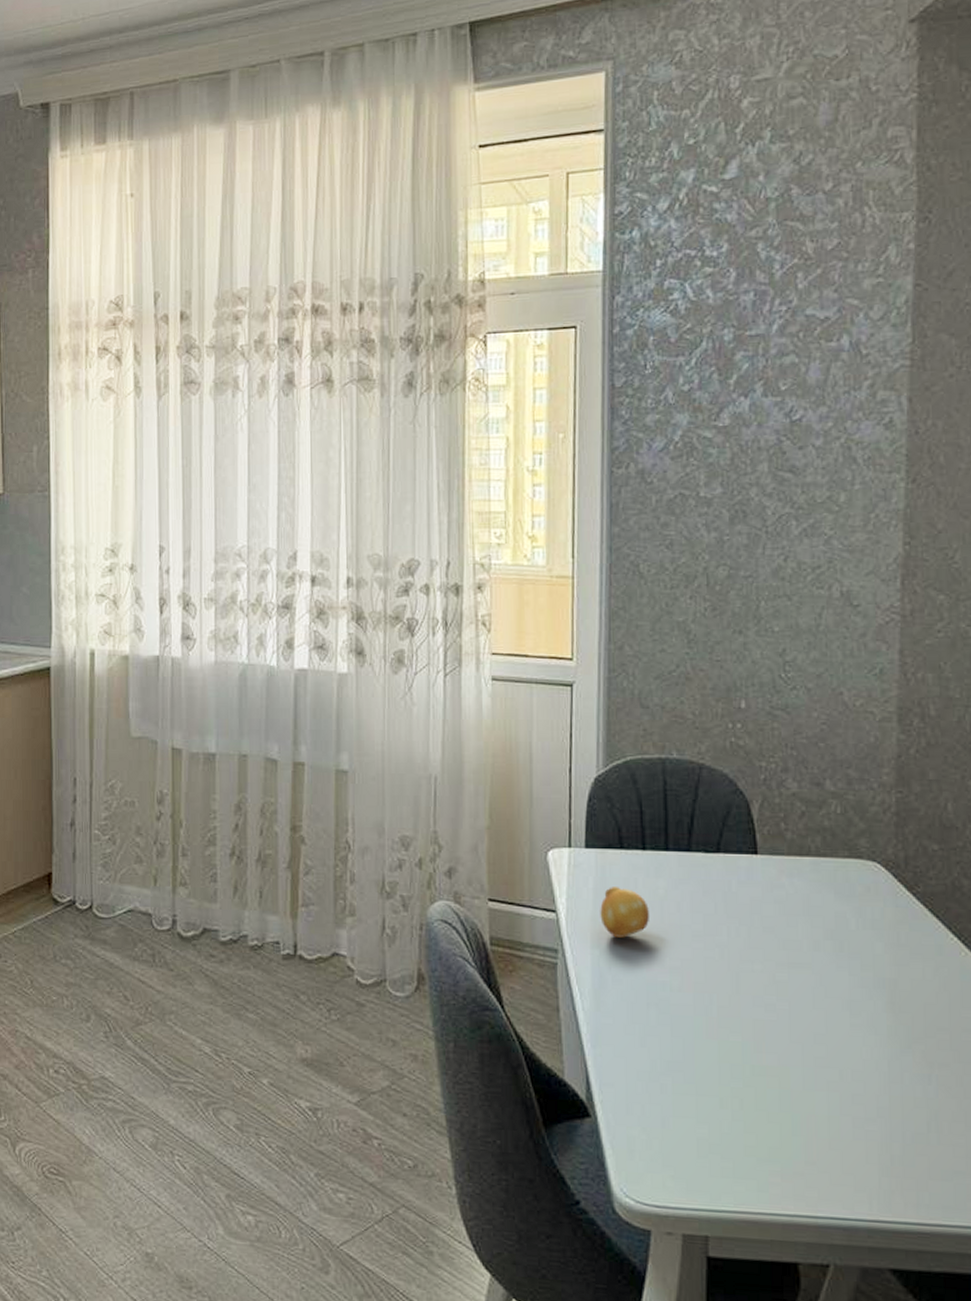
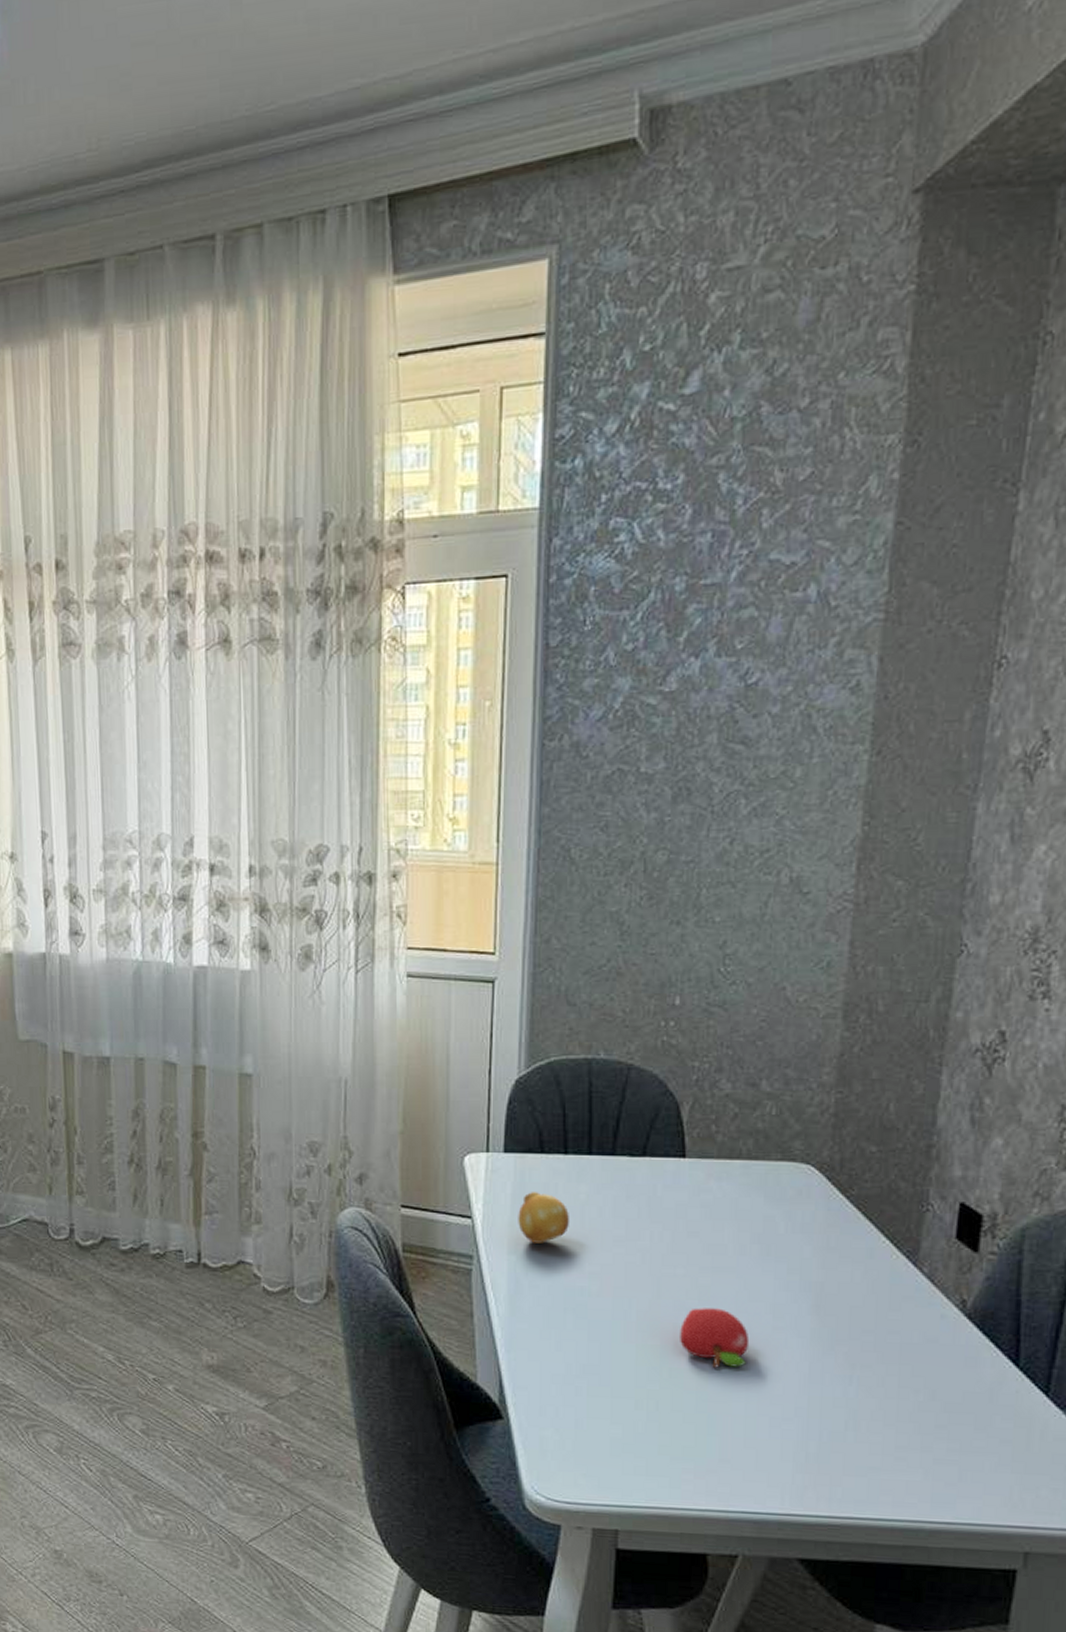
fruit: none [760,1004,829,1066] -> present [680,1308,750,1368]

